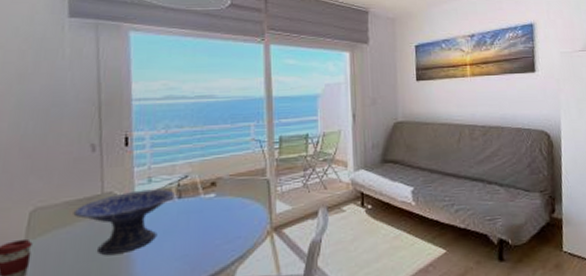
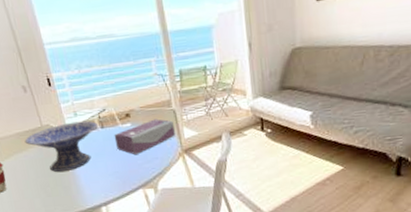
tissue box: none [191,189,265,233] -> present [114,119,175,155]

